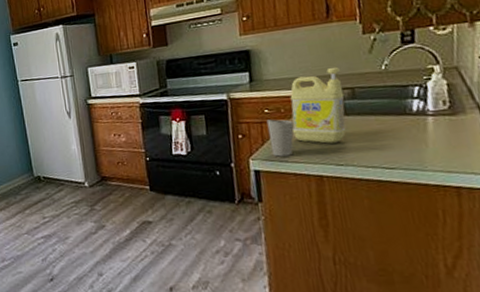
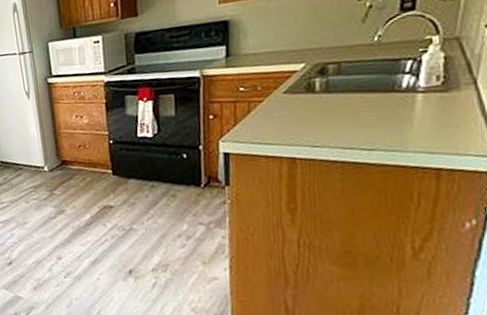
cup: present [266,119,294,157] -> none [241,97,270,138]
detergent: present [290,67,347,144] -> none [268,38,329,124]

